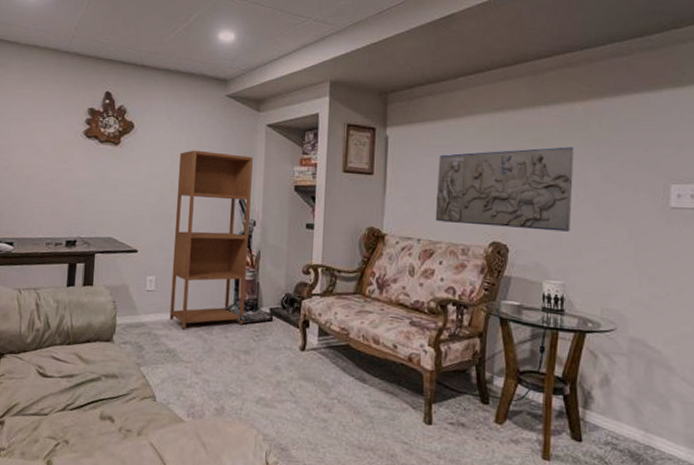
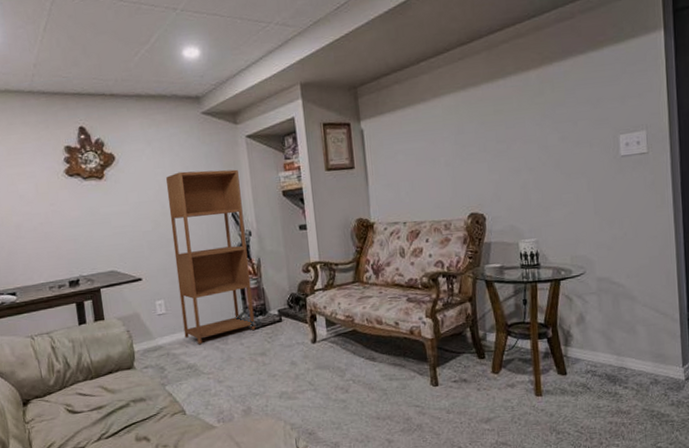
relief sculpture: present [435,147,574,232] -> none [412,114,537,203]

